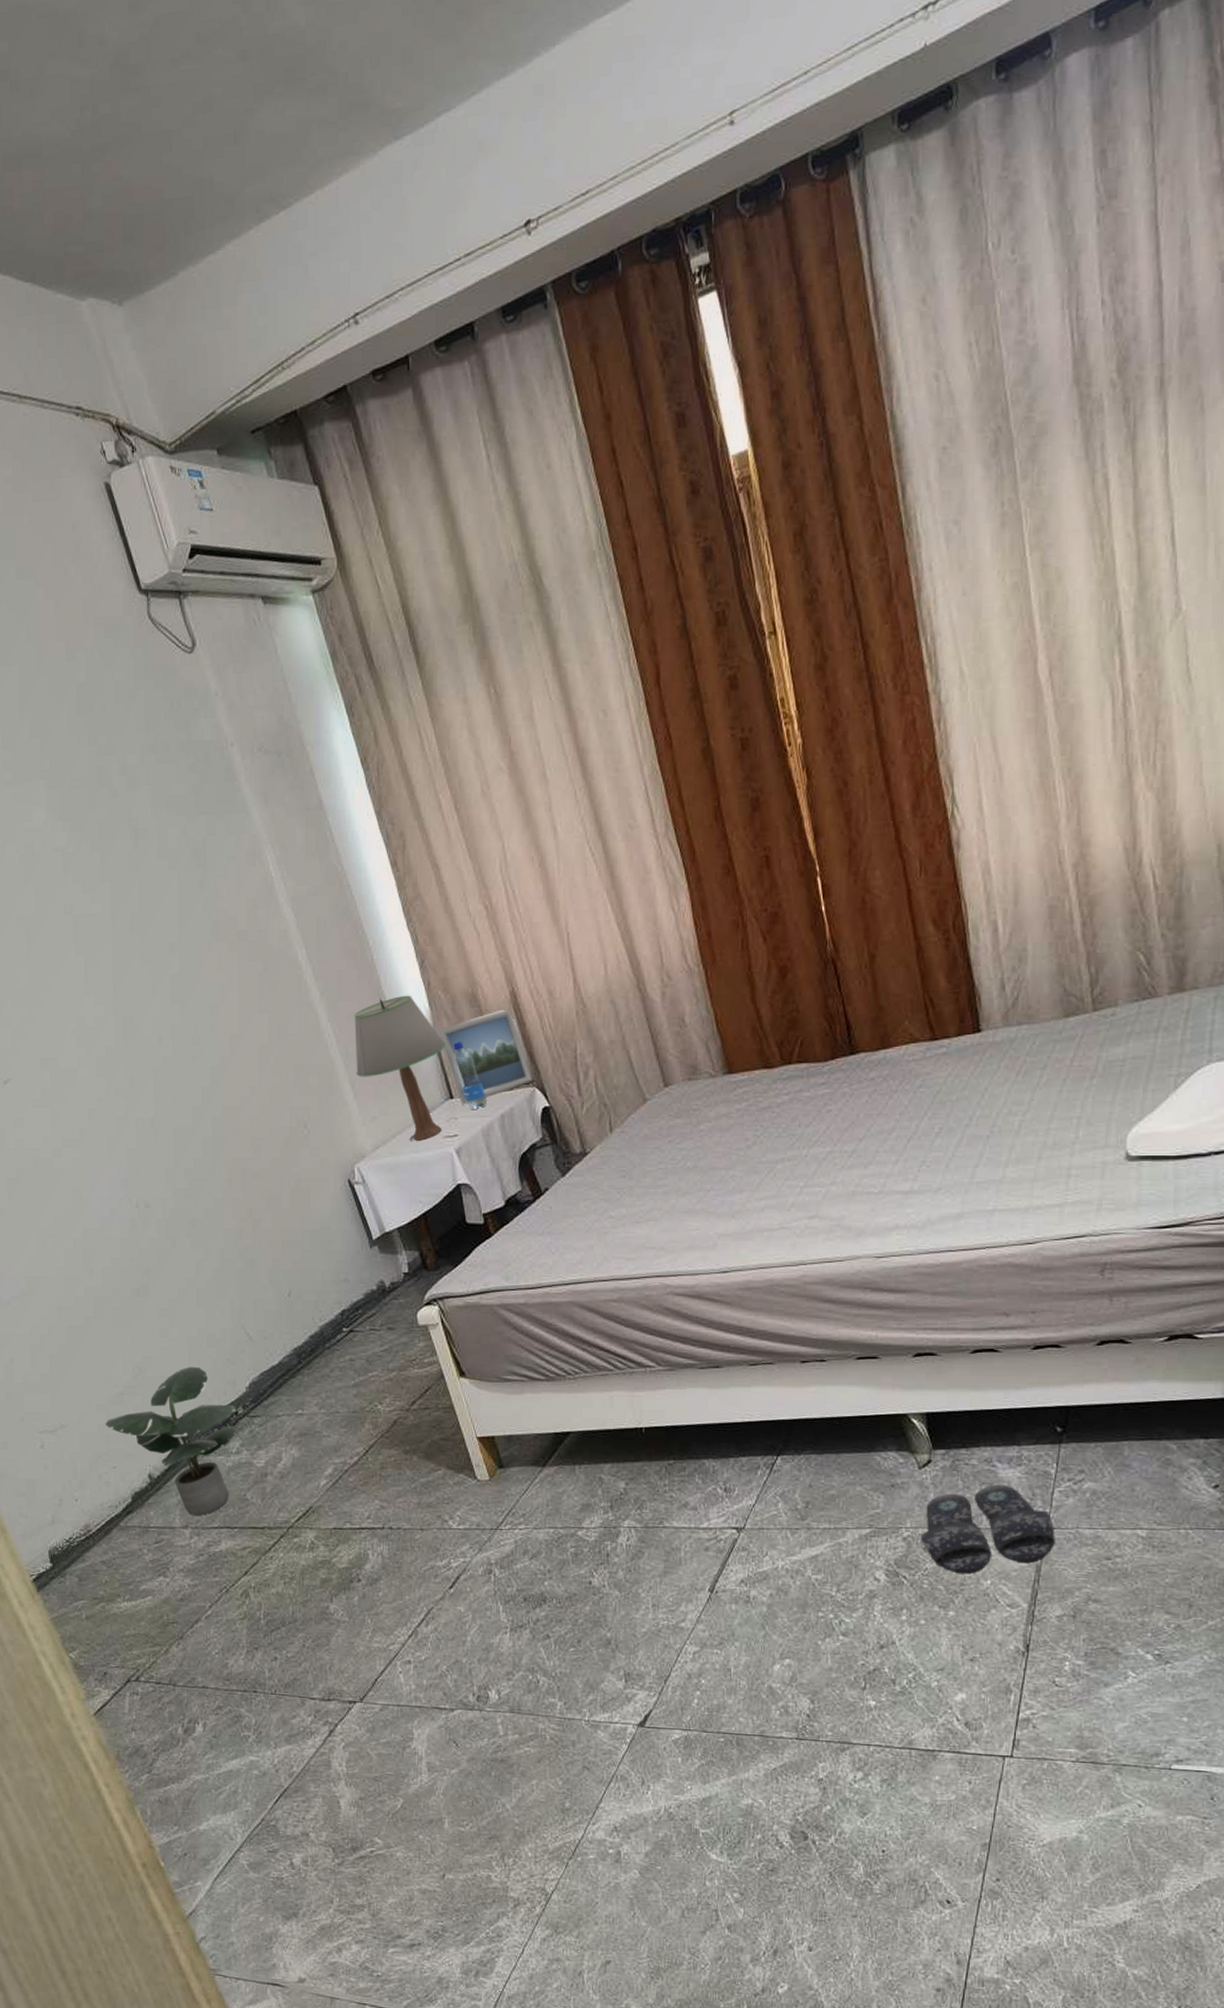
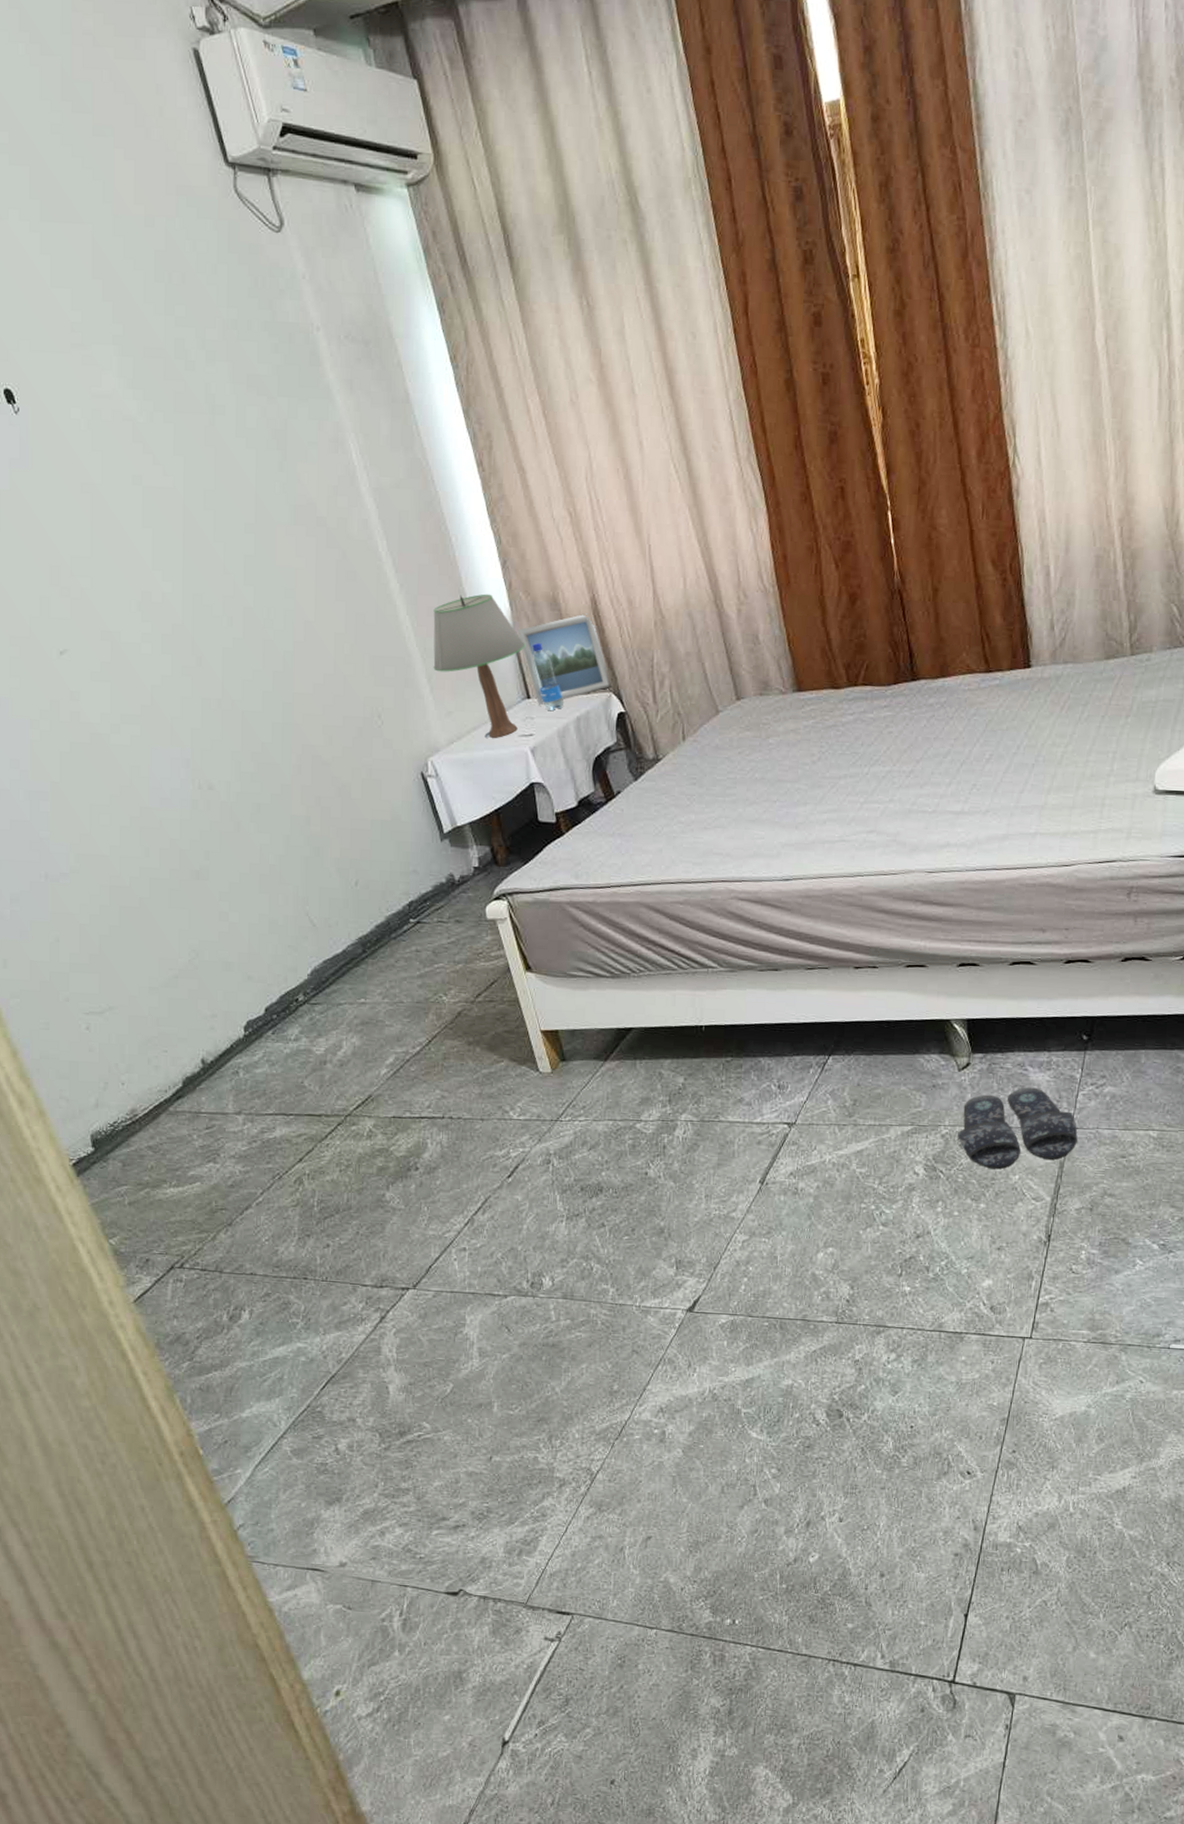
potted plant: present [105,1366,237,1516] -> none [157,951,297,1103]

